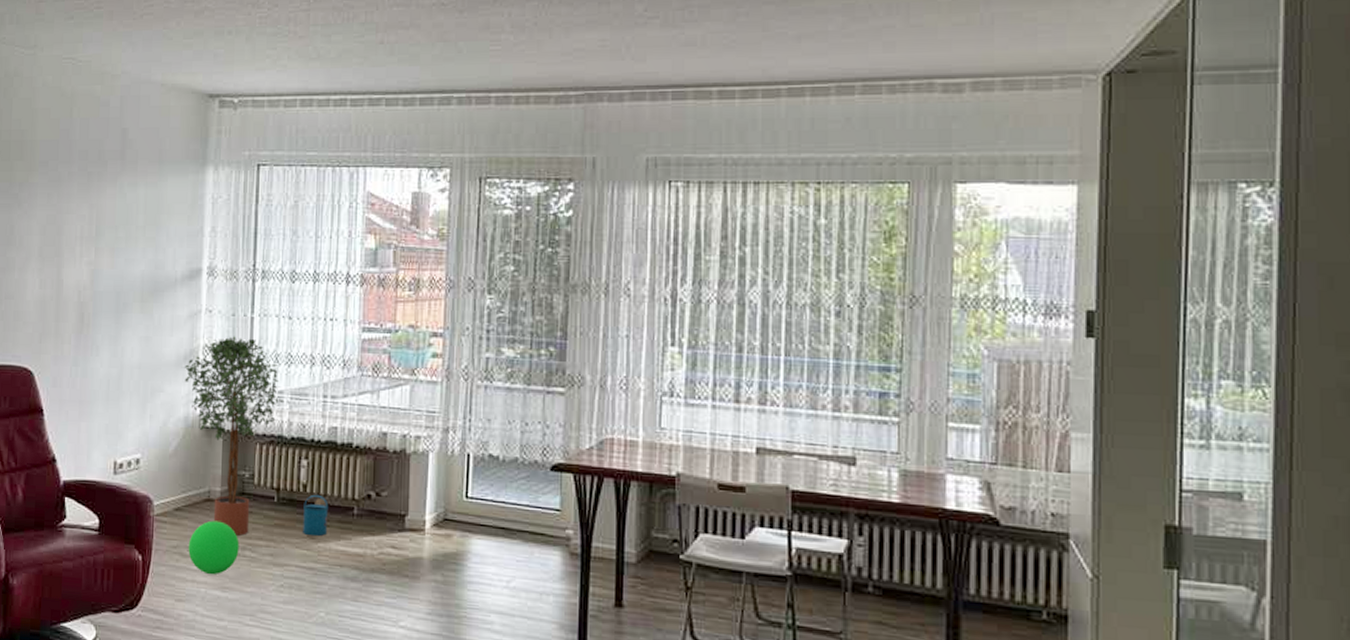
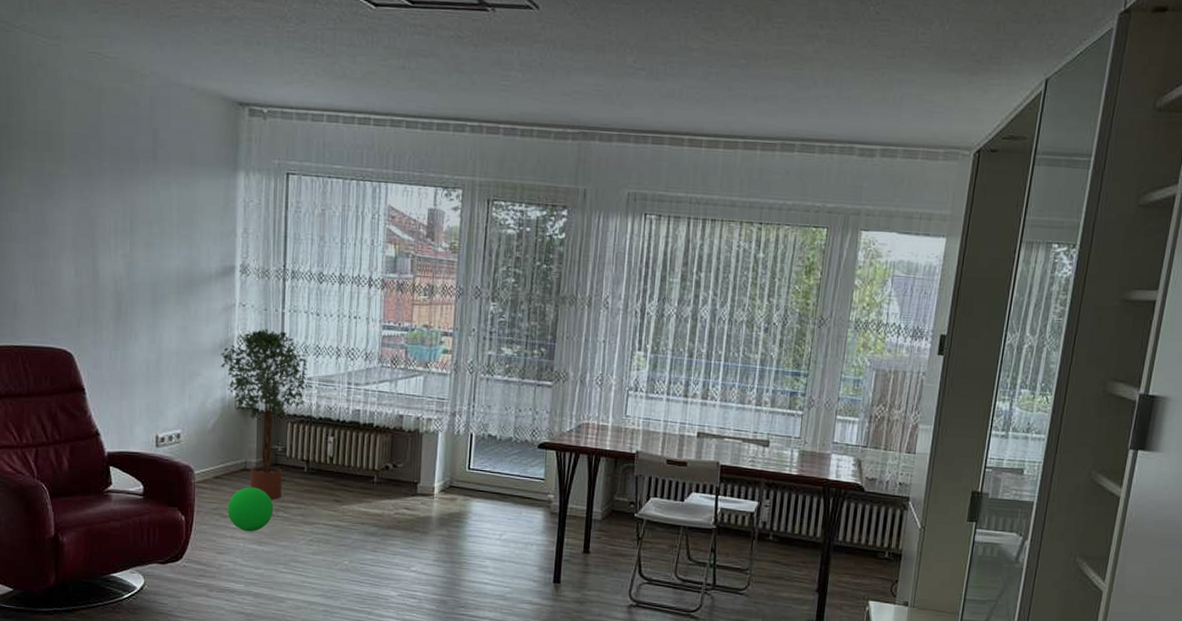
watering can: present [303,494,329,537] -> none [330,465,352,500]

